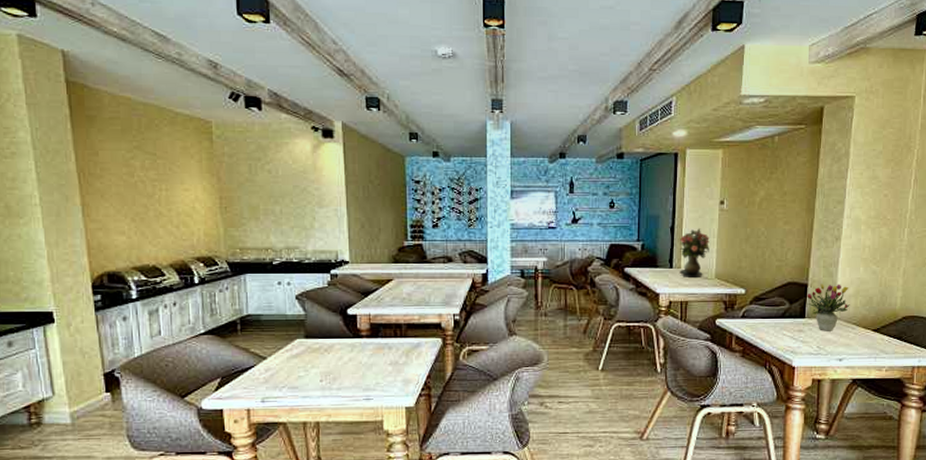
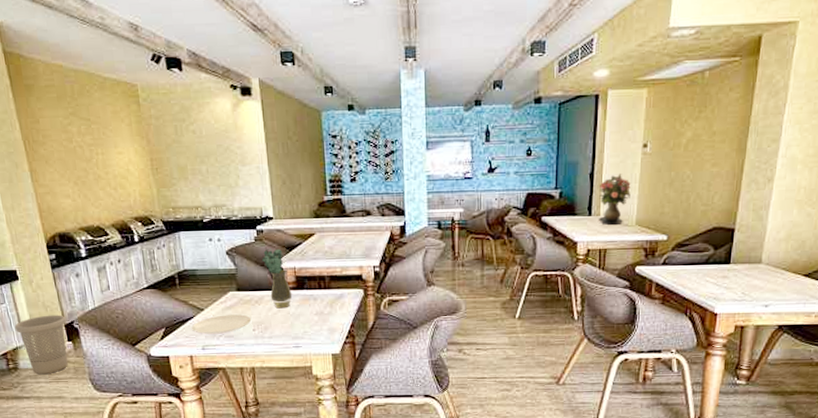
trash bin: none [43,362,106,431] -> present [14,315,69,375]
plate: none [252,364,319,387] -> present [192,314,252,336]
vase: none [334,293,366,358] -> present [261,247,293,309]
flower arrangement: present [806,284,850,331] -> none [732,227,780,277]

